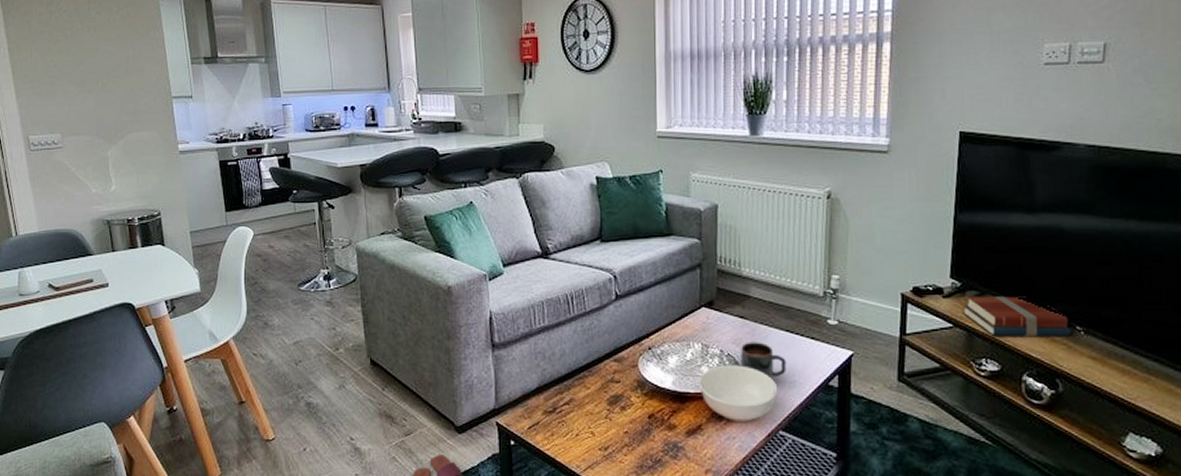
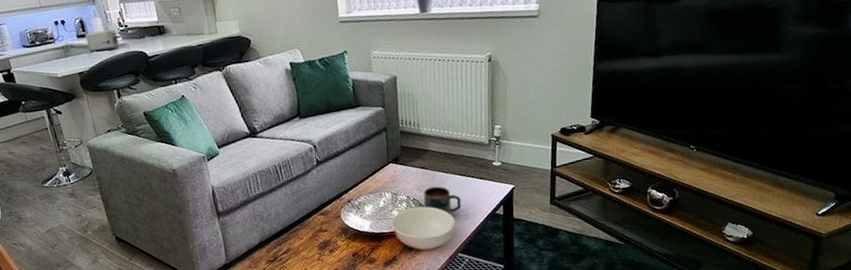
toaster: none [374,121,409,144] -> present [84,29,120,53]
books: present [963,296,1071,338] -> none [601,126,686,160]

